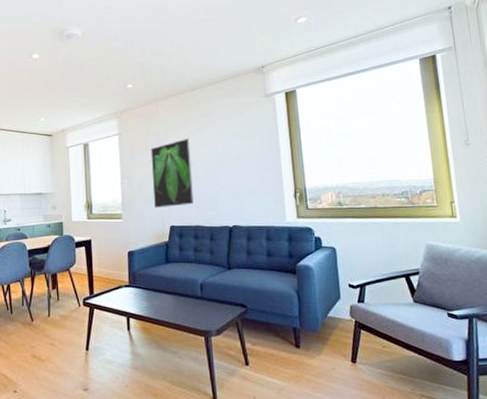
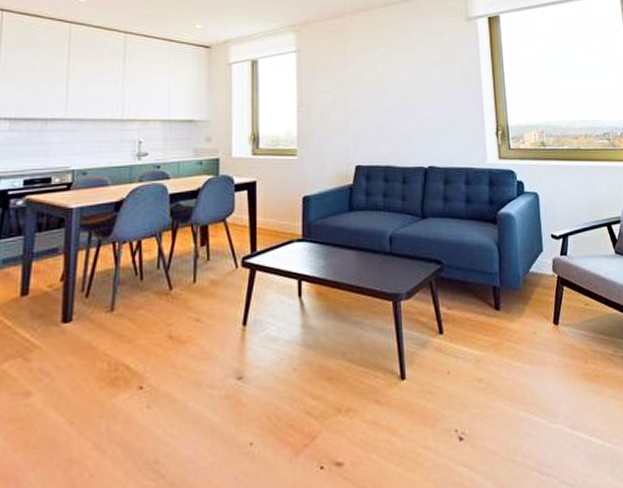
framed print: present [150,138,194,208] -> none [335,61,384,143]

